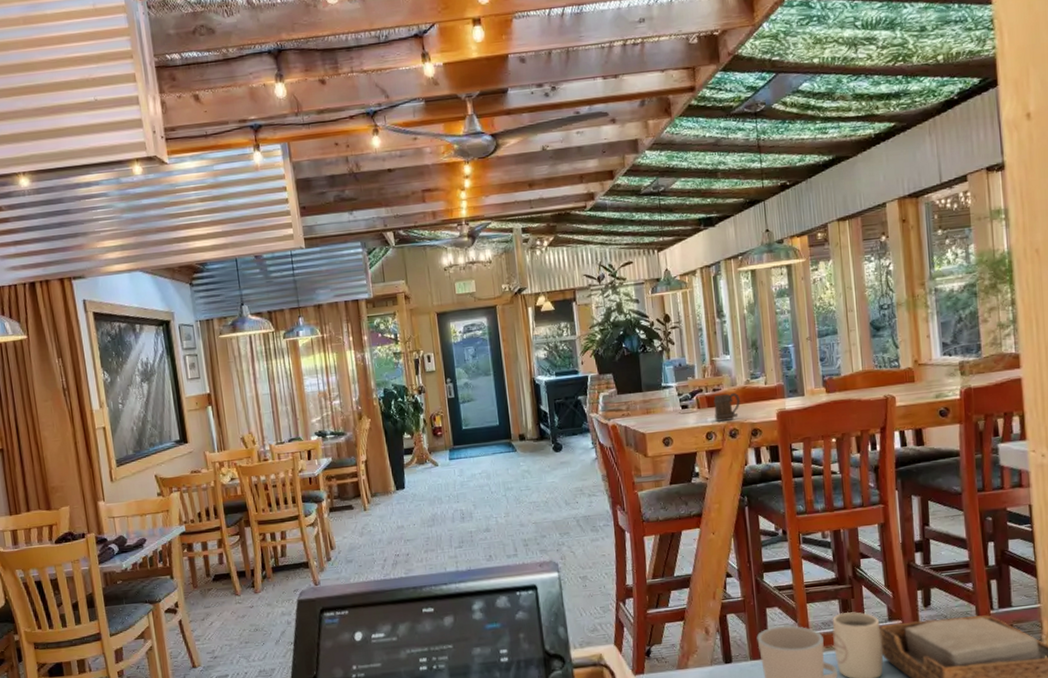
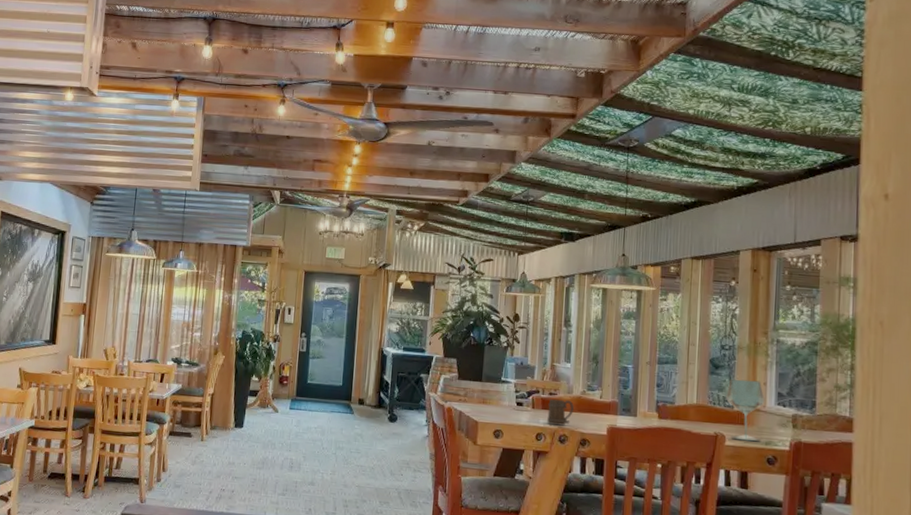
wine glass: none [891,334,932,399] -> present [726,379,765,442]

